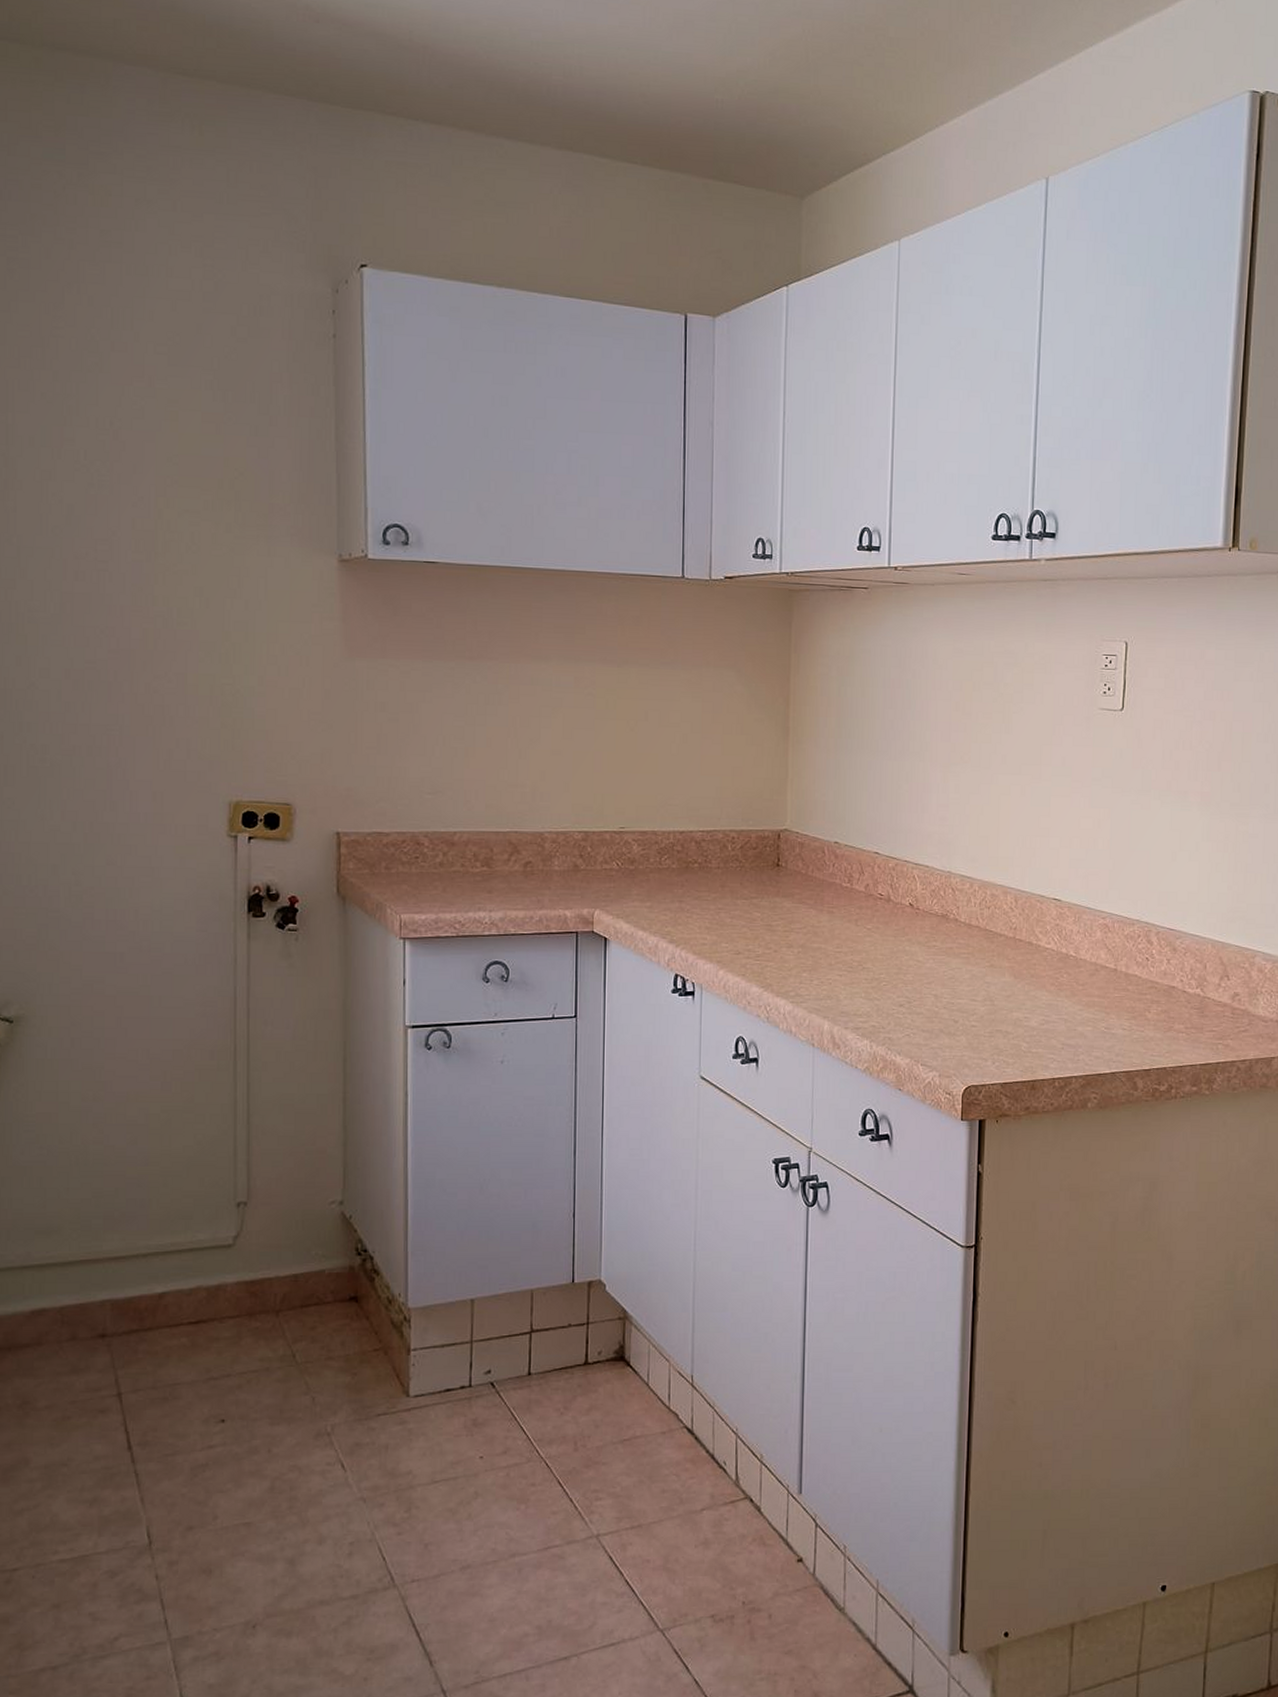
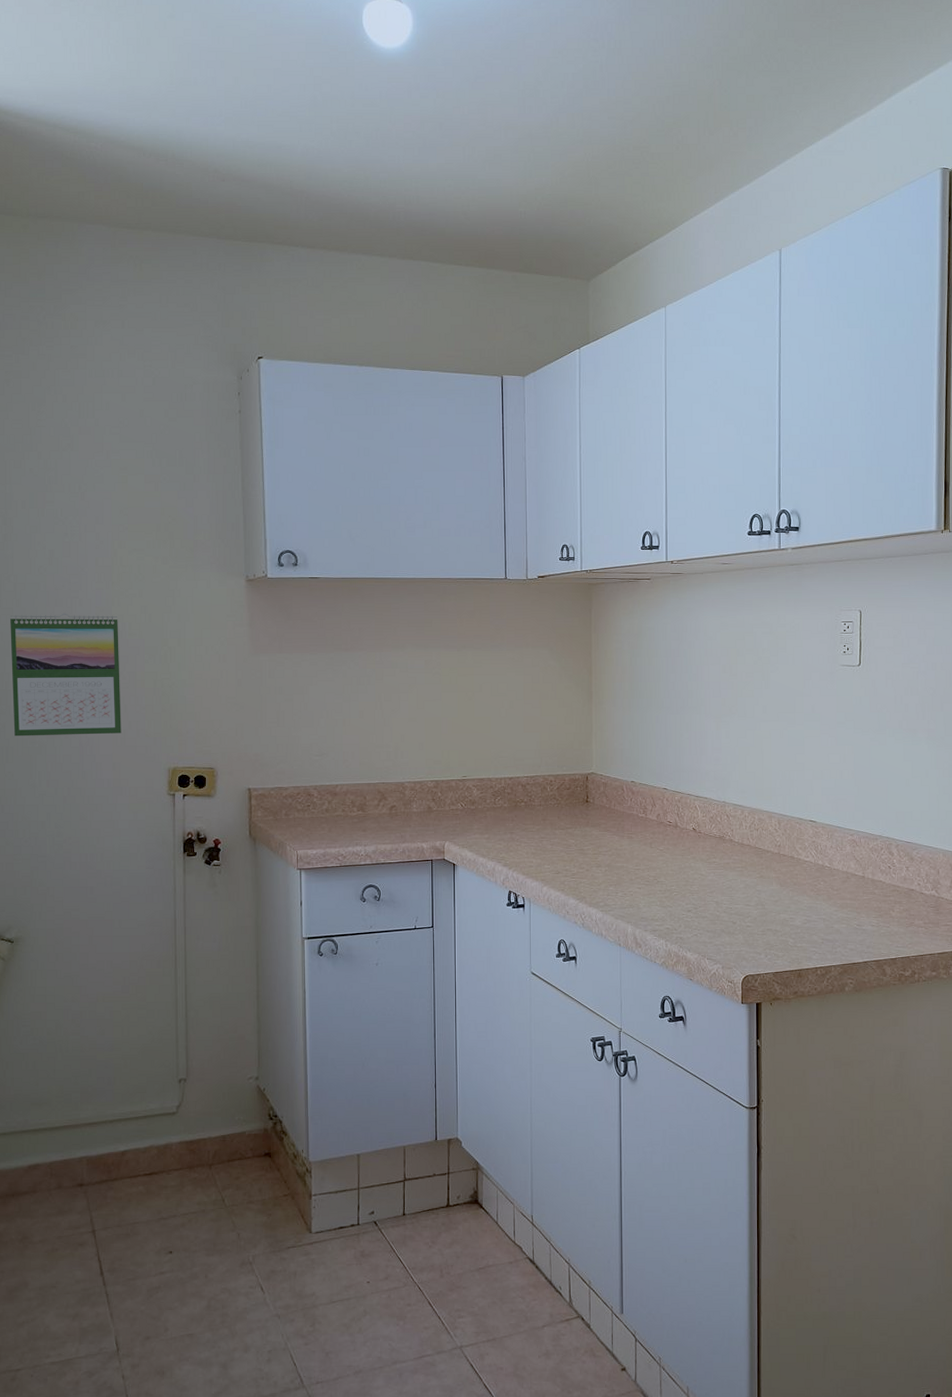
calendar: none [11,588,166,754] -> present [10,613,121,737]

